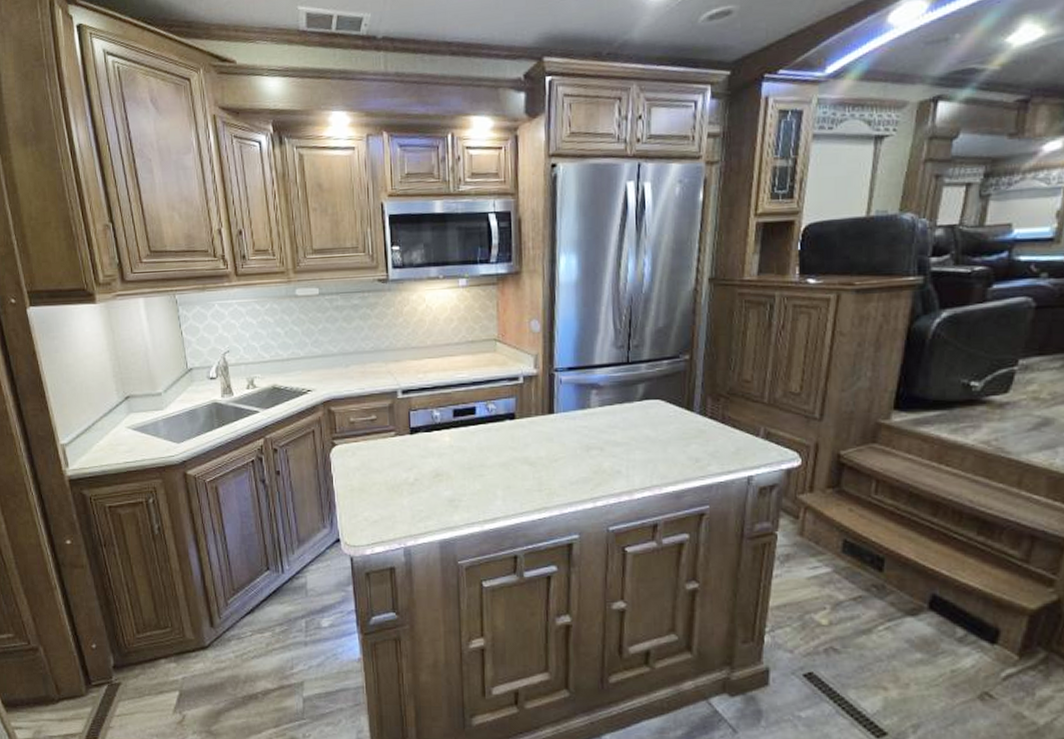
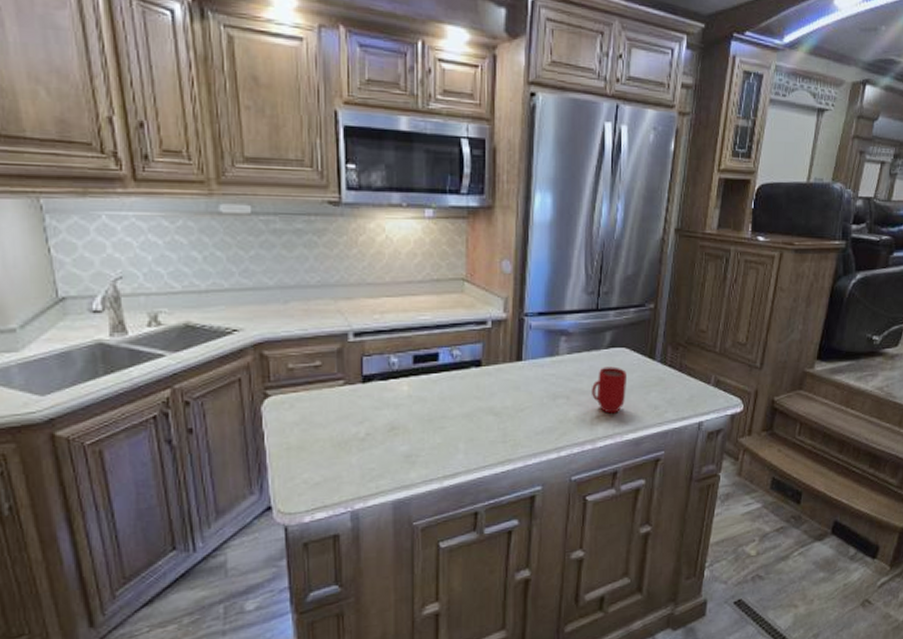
mug: none [626,418,663,465] -> present [592,366,627,414]

